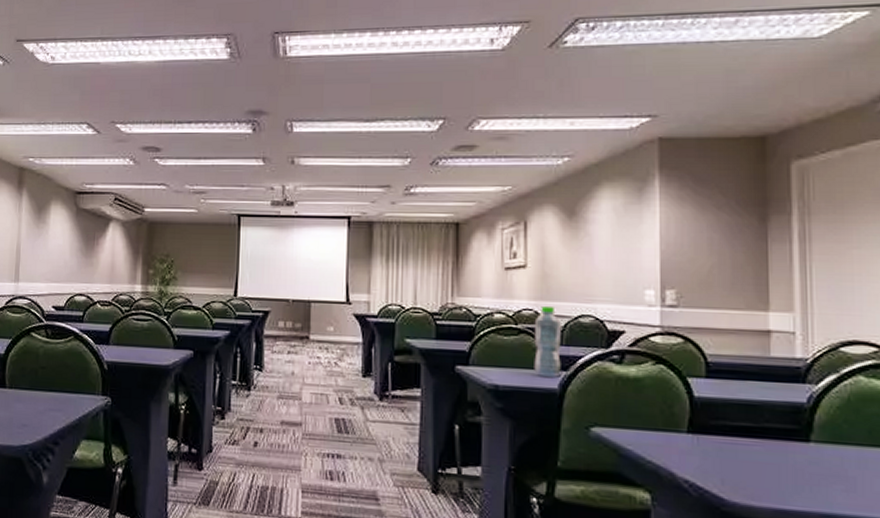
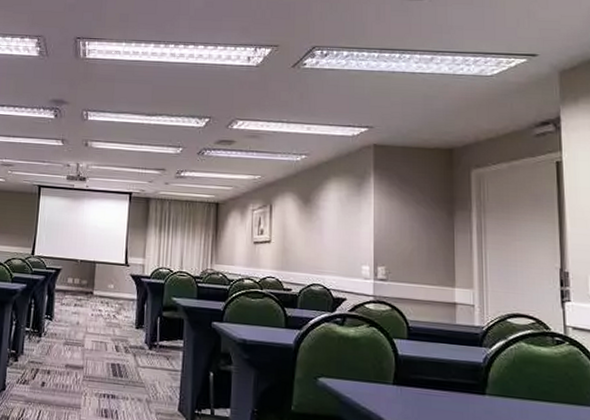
water bottle: present [534,306,561,378] -> none [275,275,297,336]

